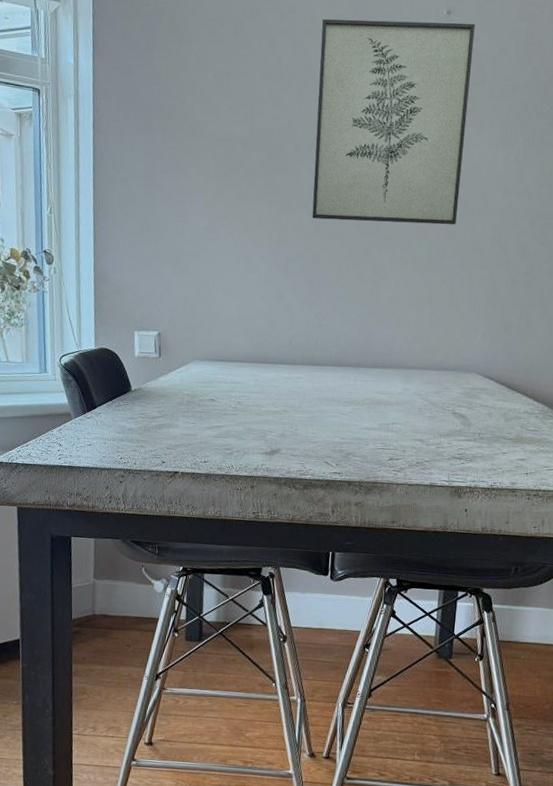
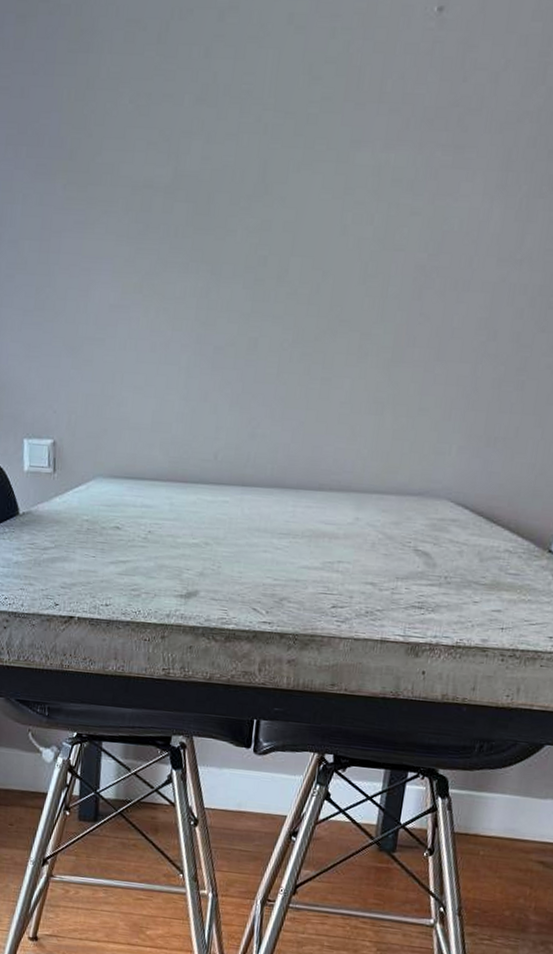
wall art: present [312,19,475,225] -> none [249,19,475,305]

